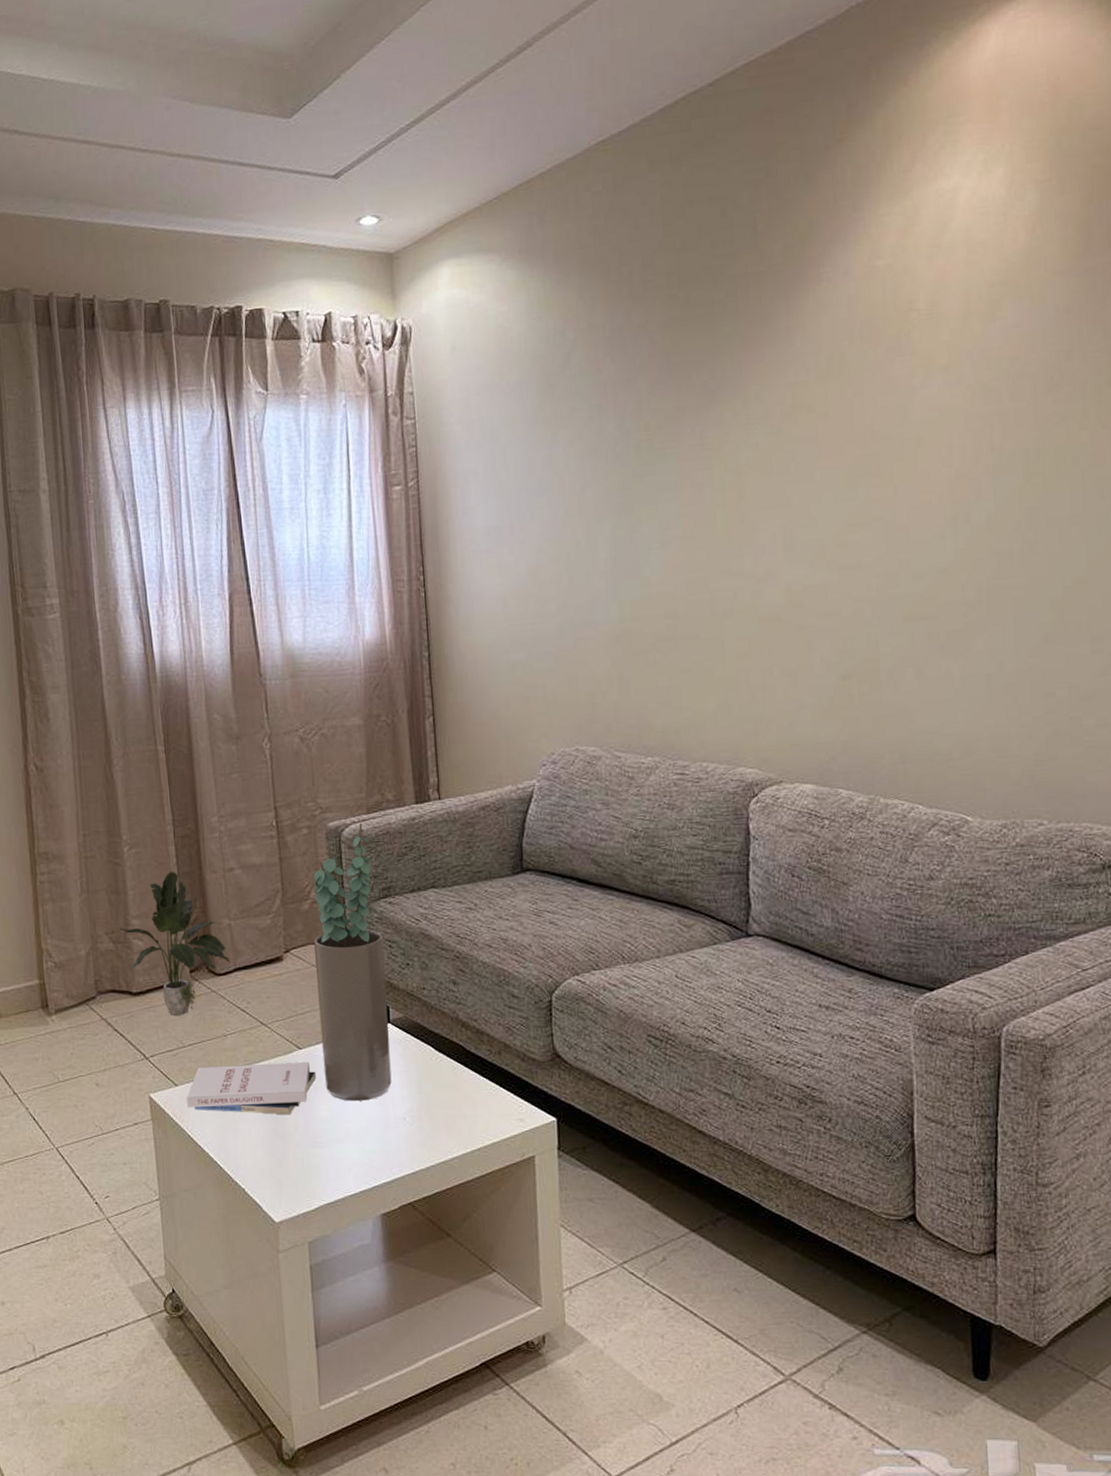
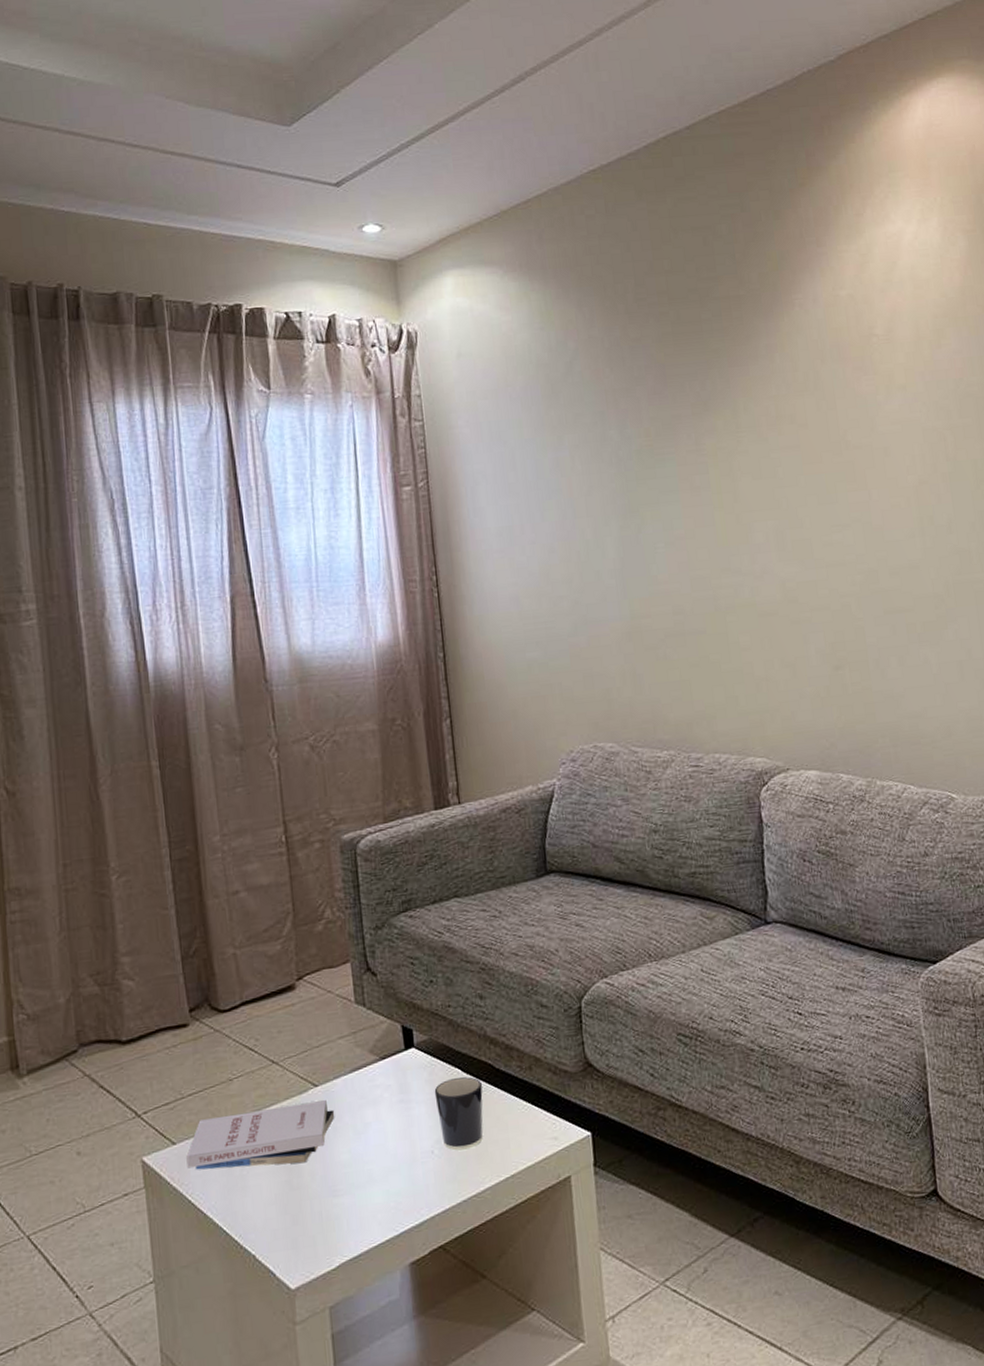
potted plant: present [120,871,231,1015] -> none [106,898,237,1063]
vase: present [313,822,392,1101] -> none [327,833,418,1139]
mug: none [408,1055,453,1120] -> present [434,1076,484,1151]

